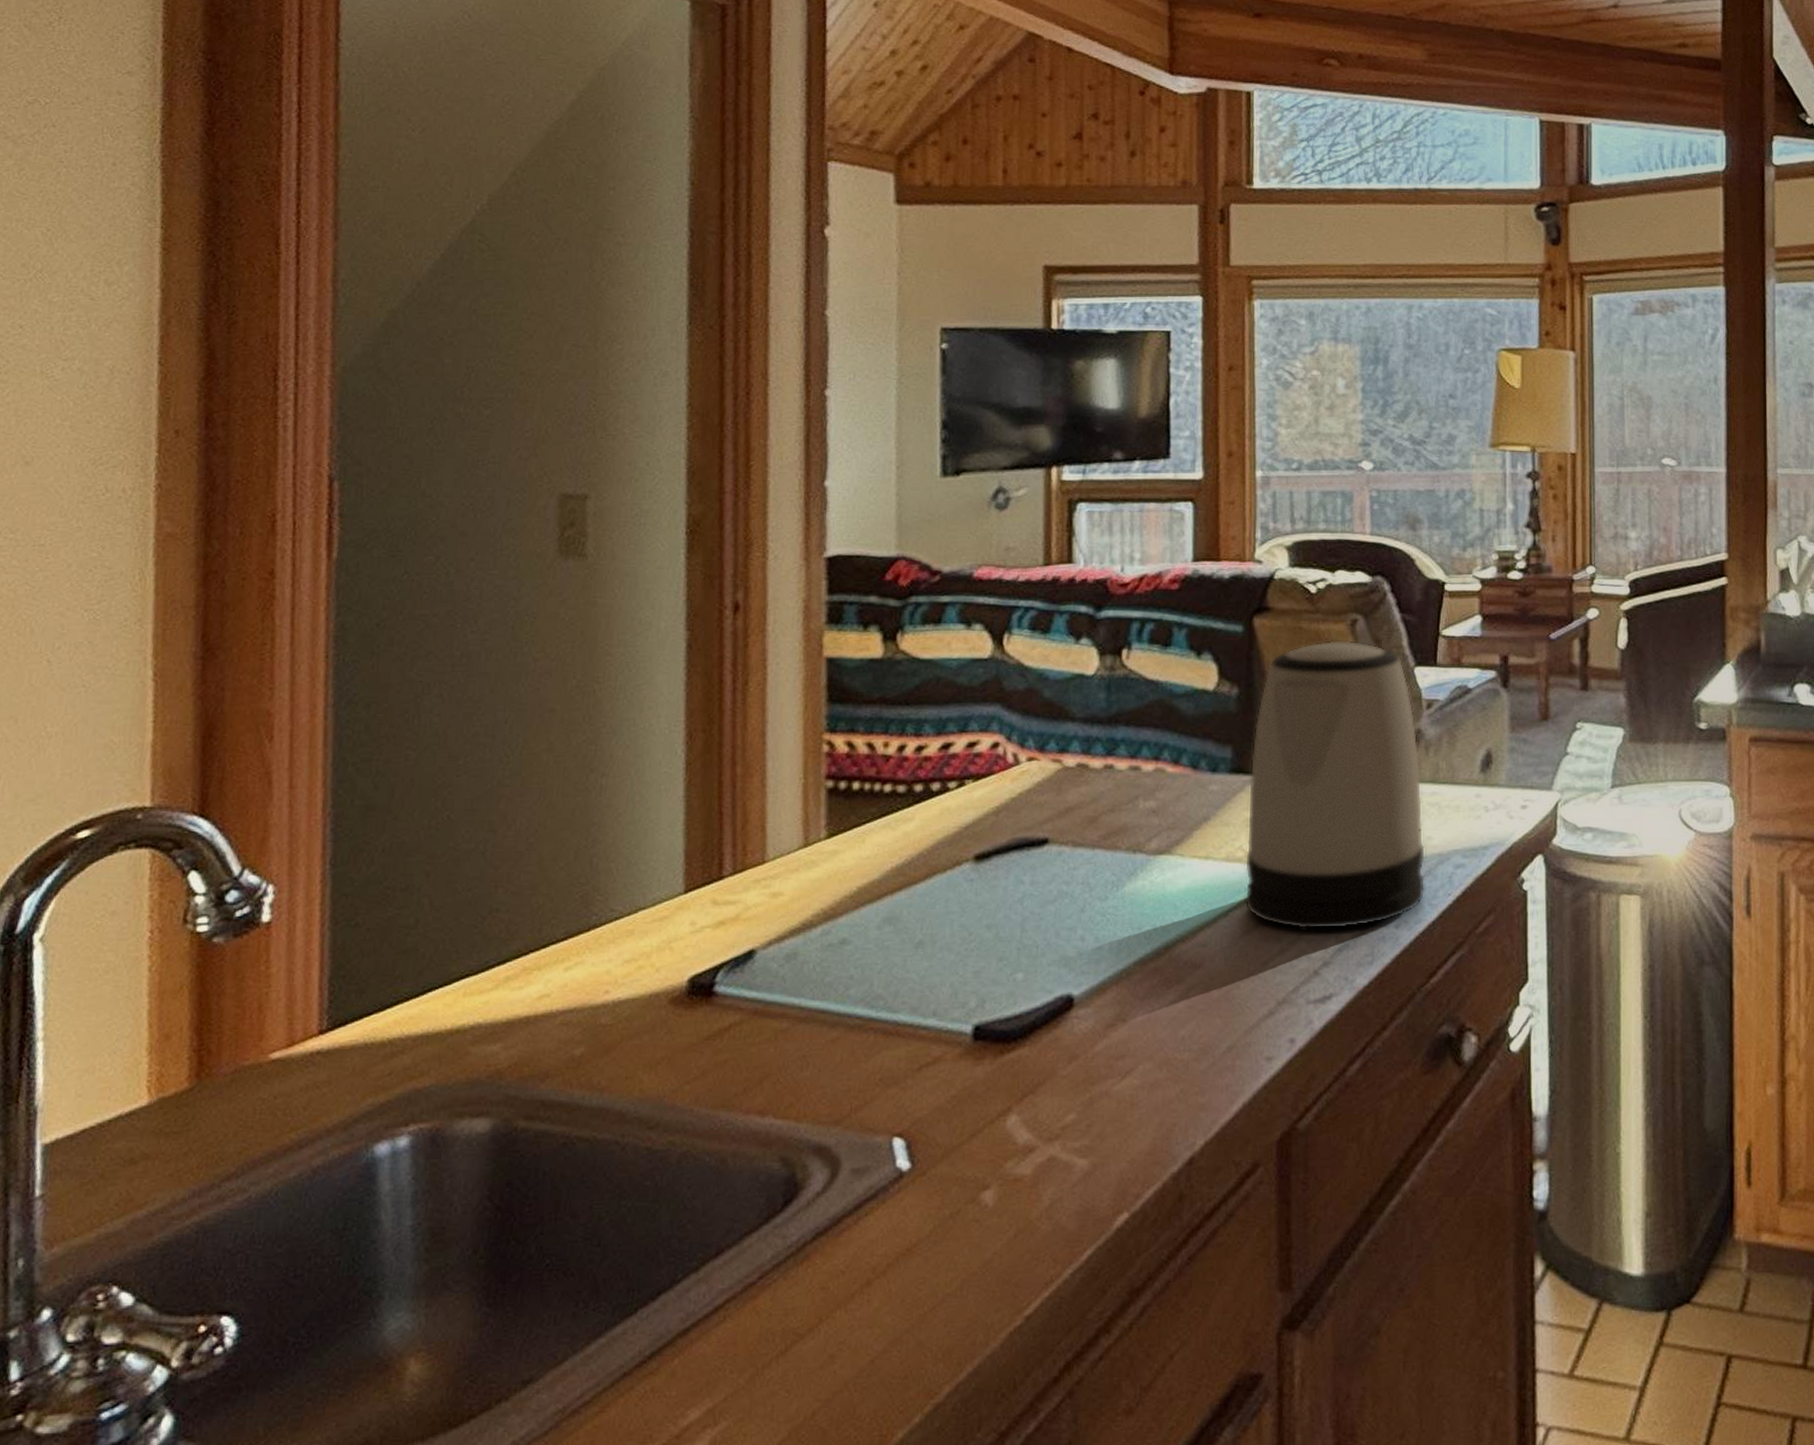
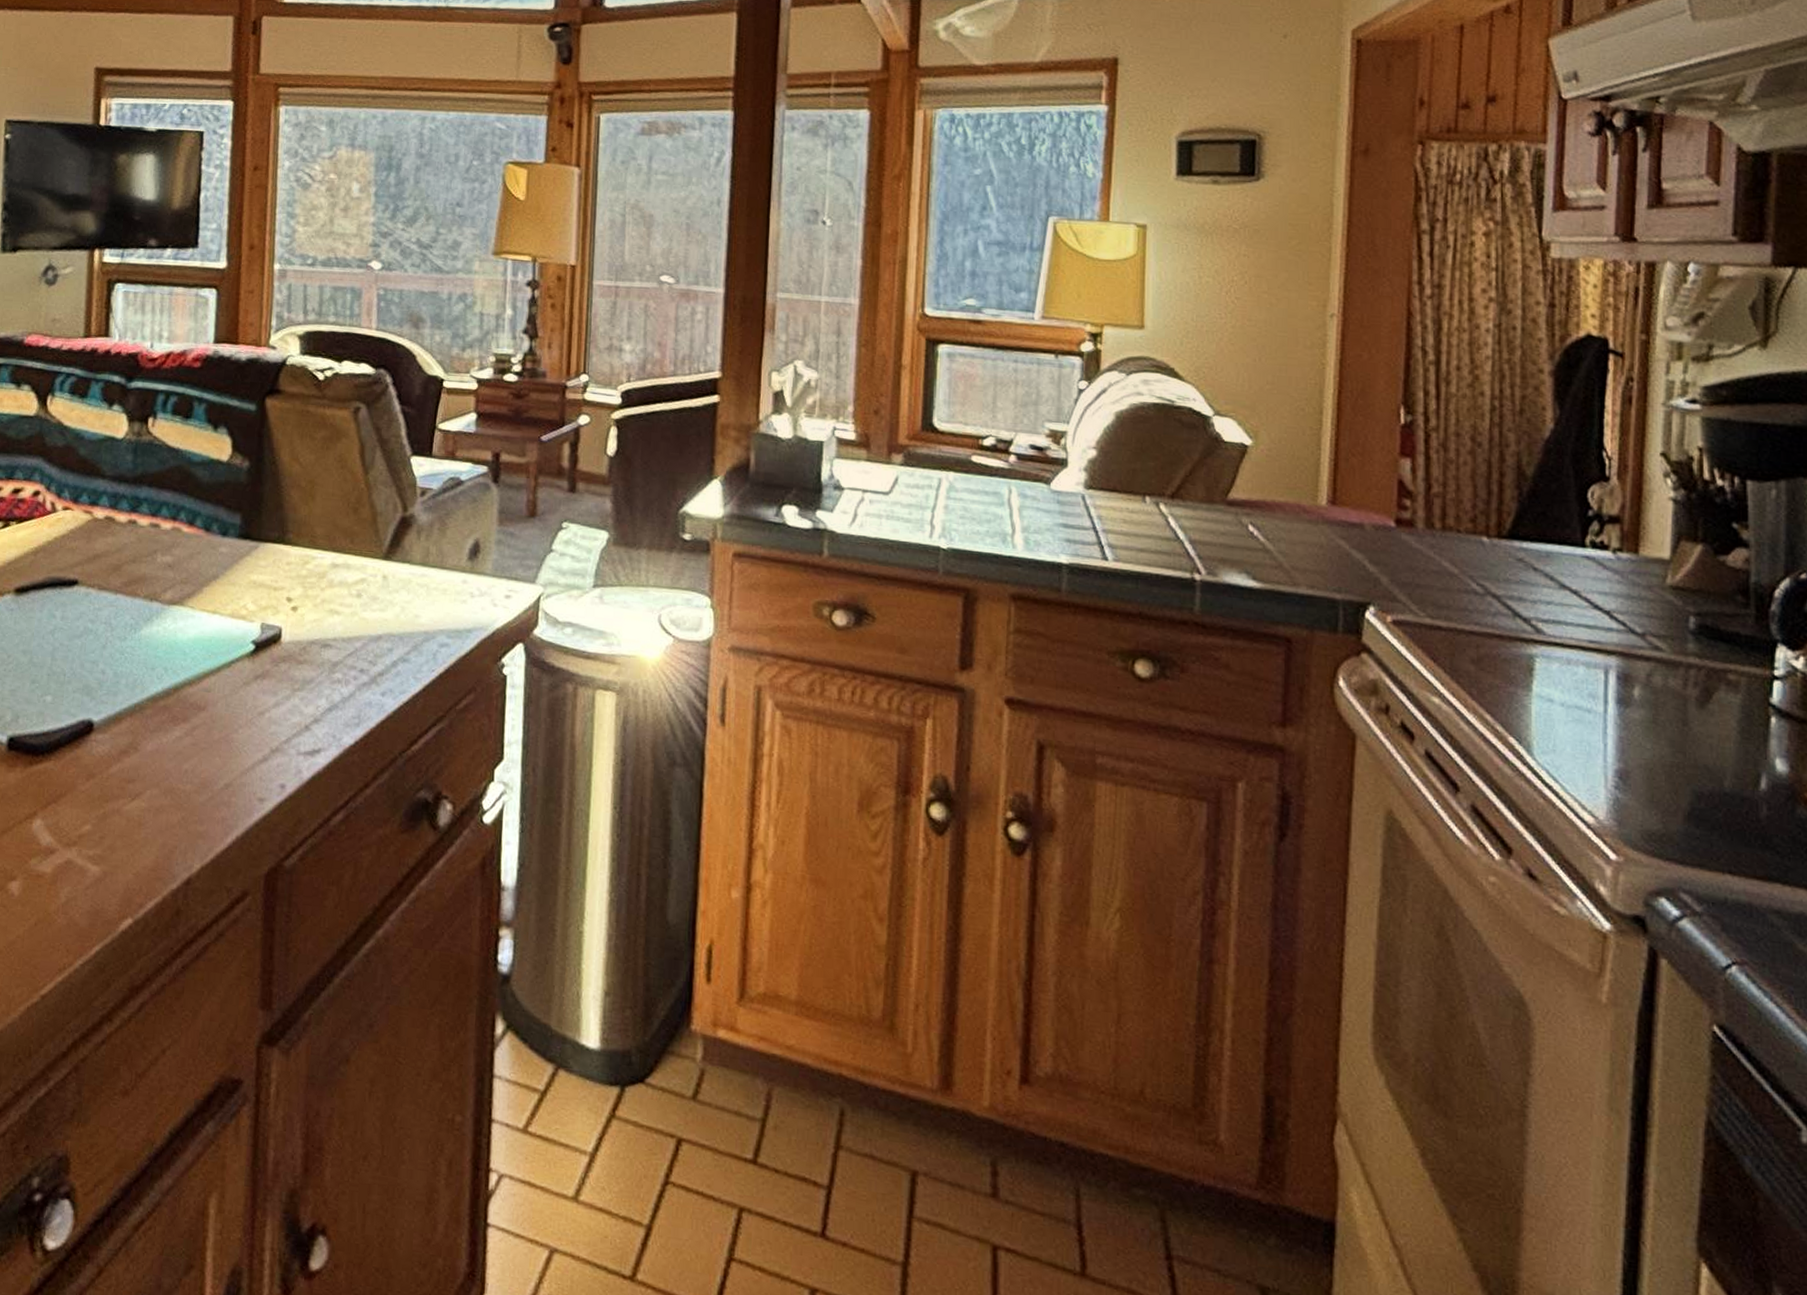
kettle: present [1244,639,1426,930] -> none [246,424,413,691]

